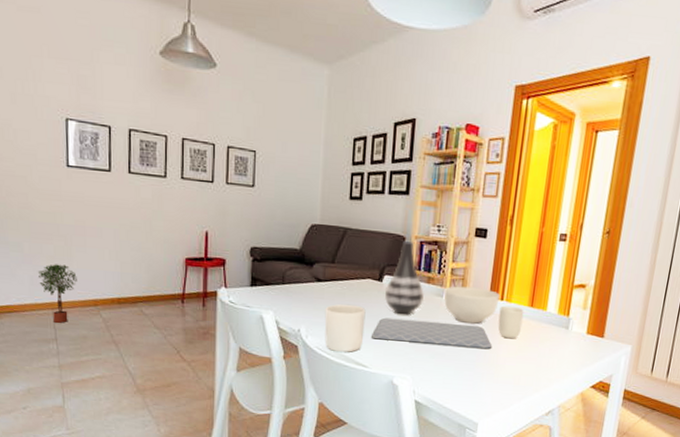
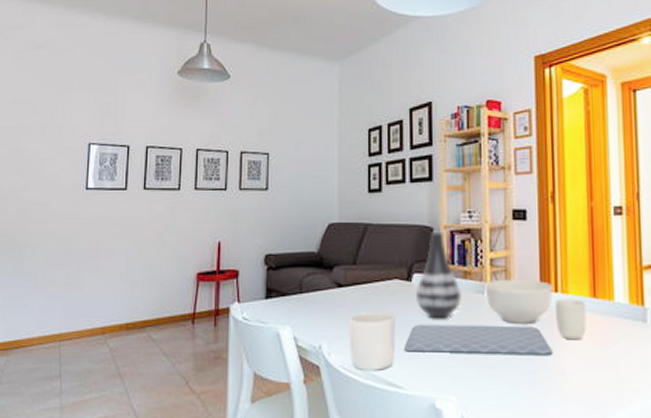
potted tree: present [38,264,77,323] -> none [49,291,87,356]

